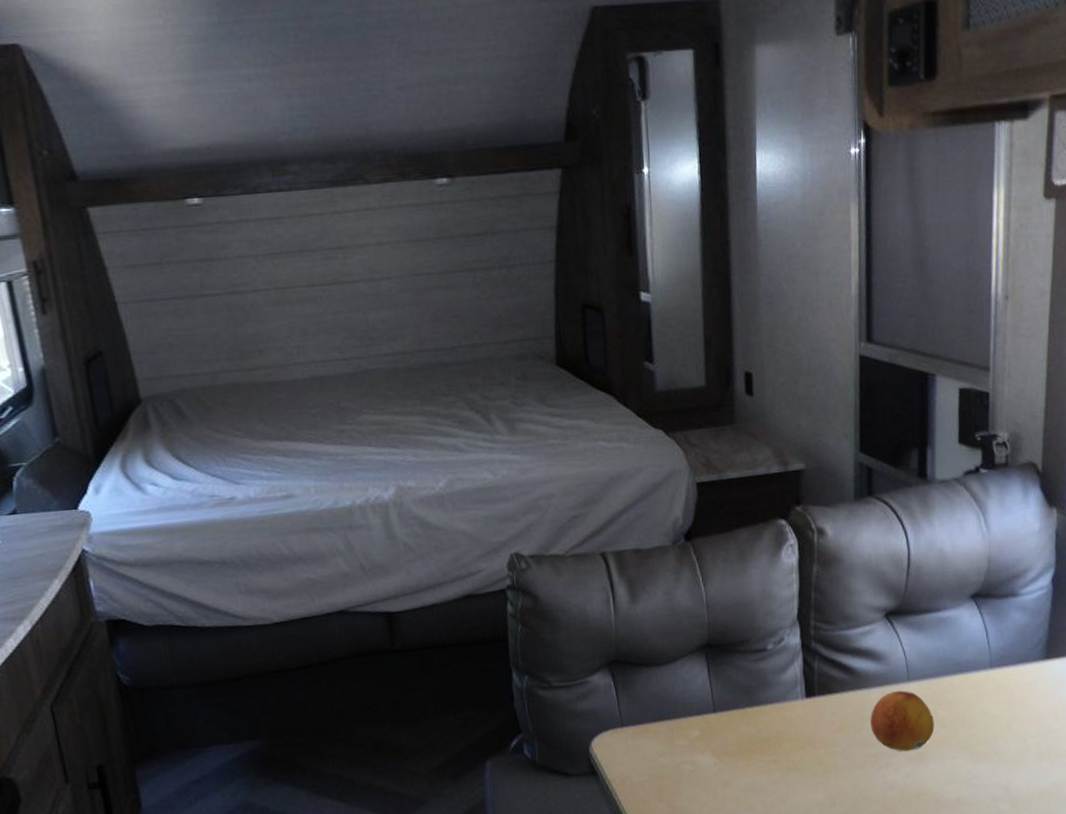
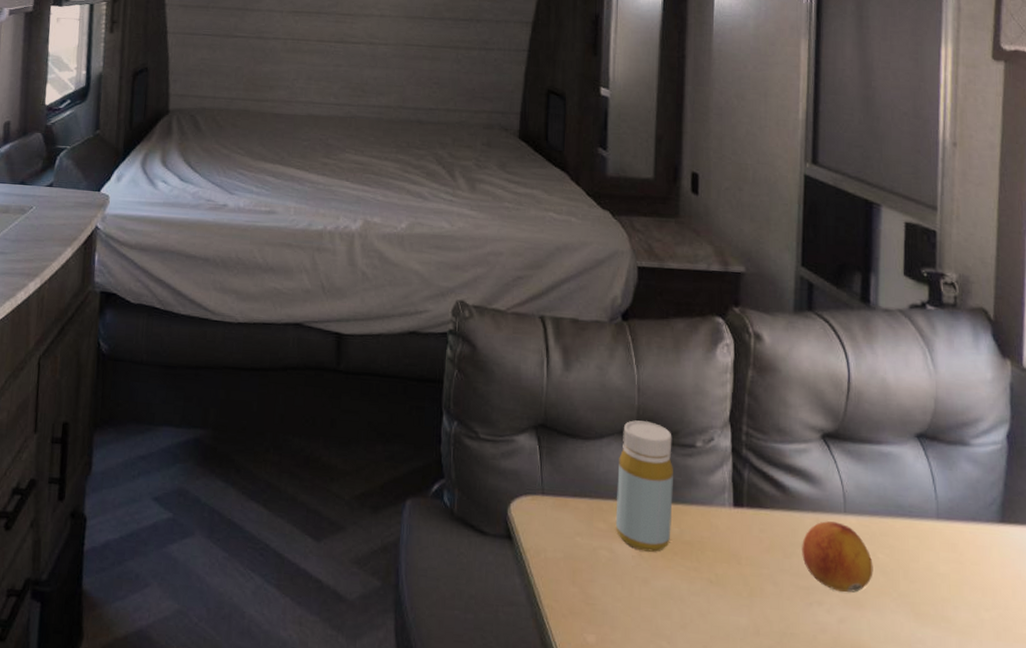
bottle: none [693,635,749,757] -> present [615,420,673,552]

